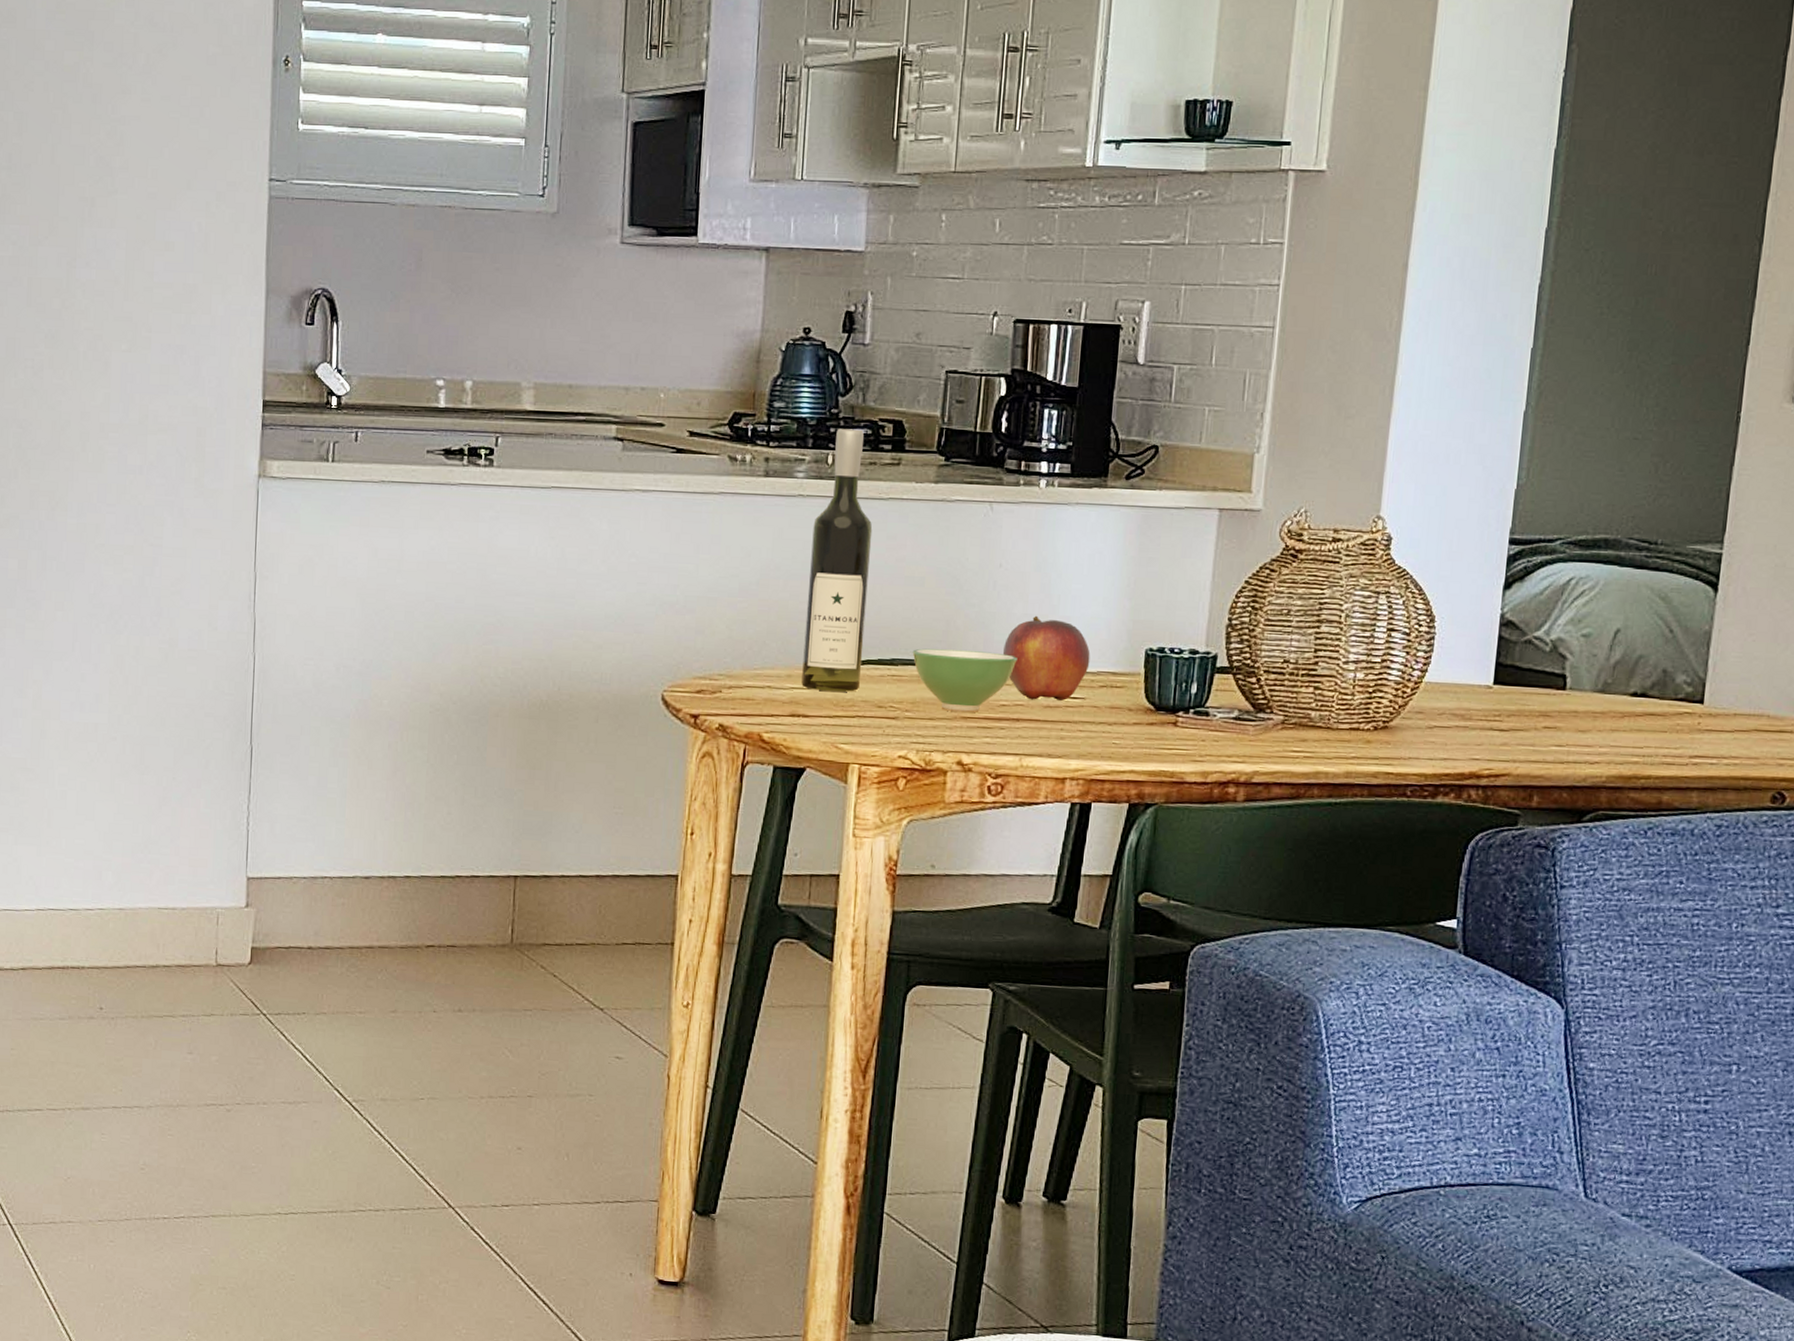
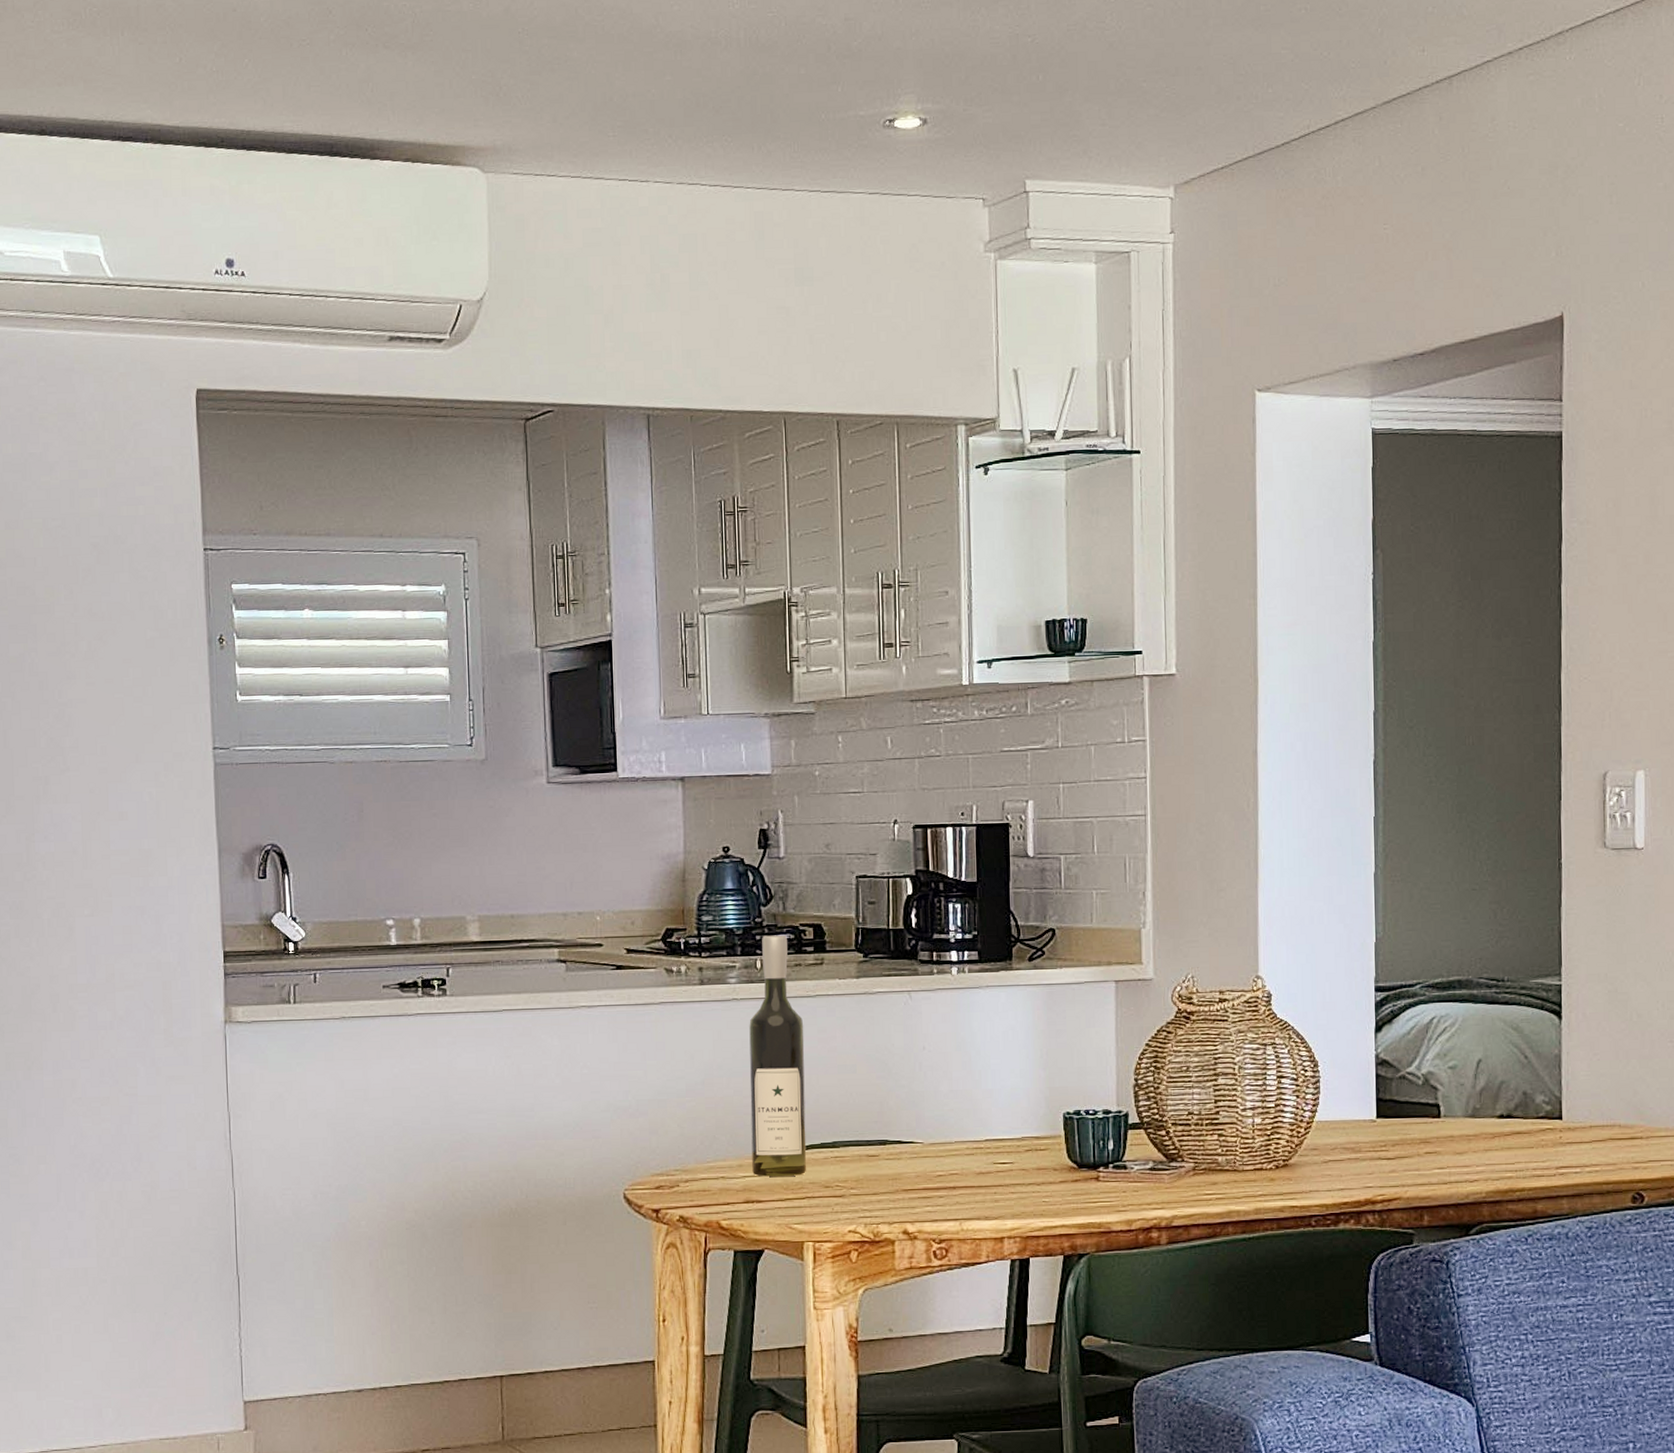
bowl: present [912,648,1018,712] -> none [851,1128,948,1185]
fruit: present [1002,615,1091,702] -> none [934,1091,1014,1168]

